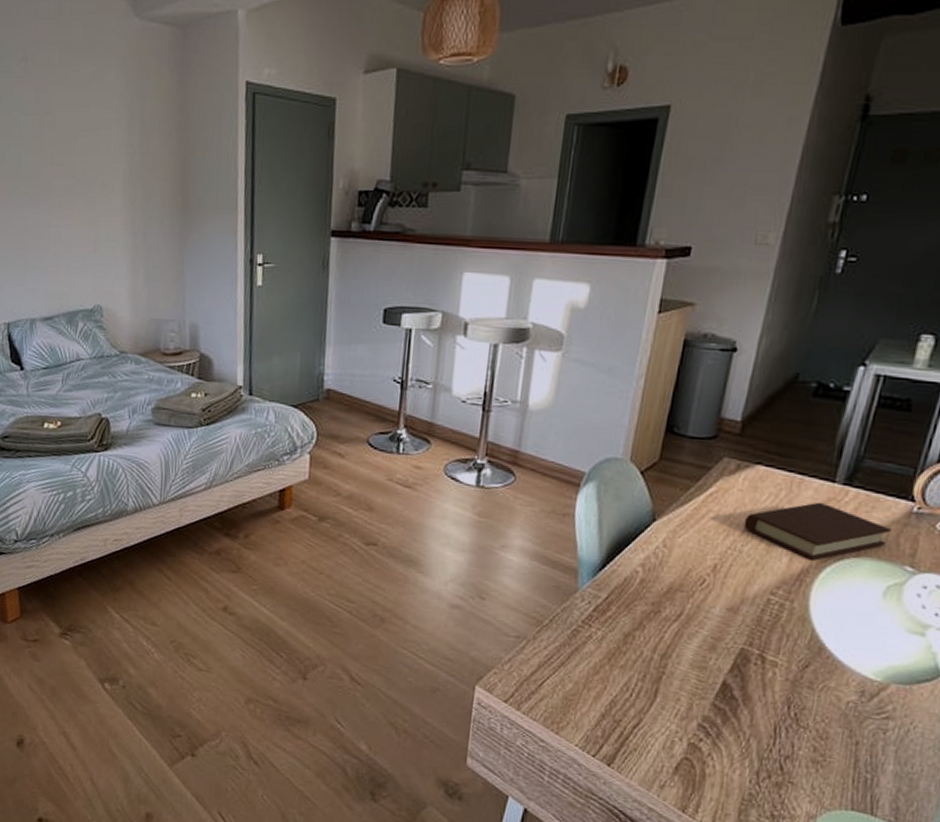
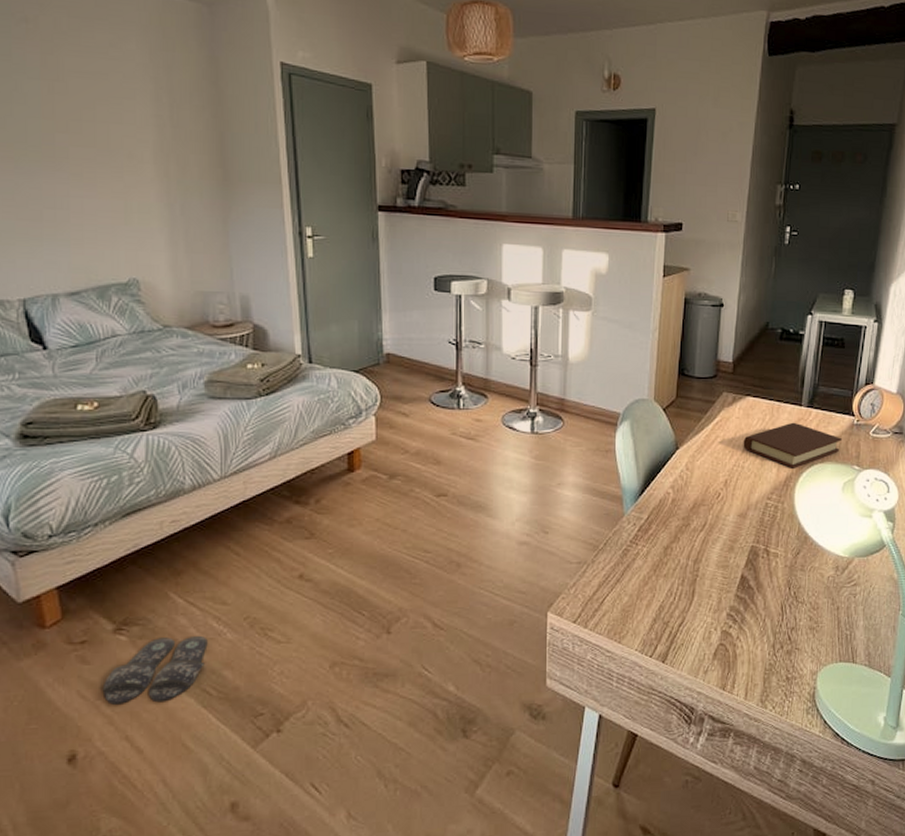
slippers: none [47,647,137,708] -> present [102,635,208,705]

